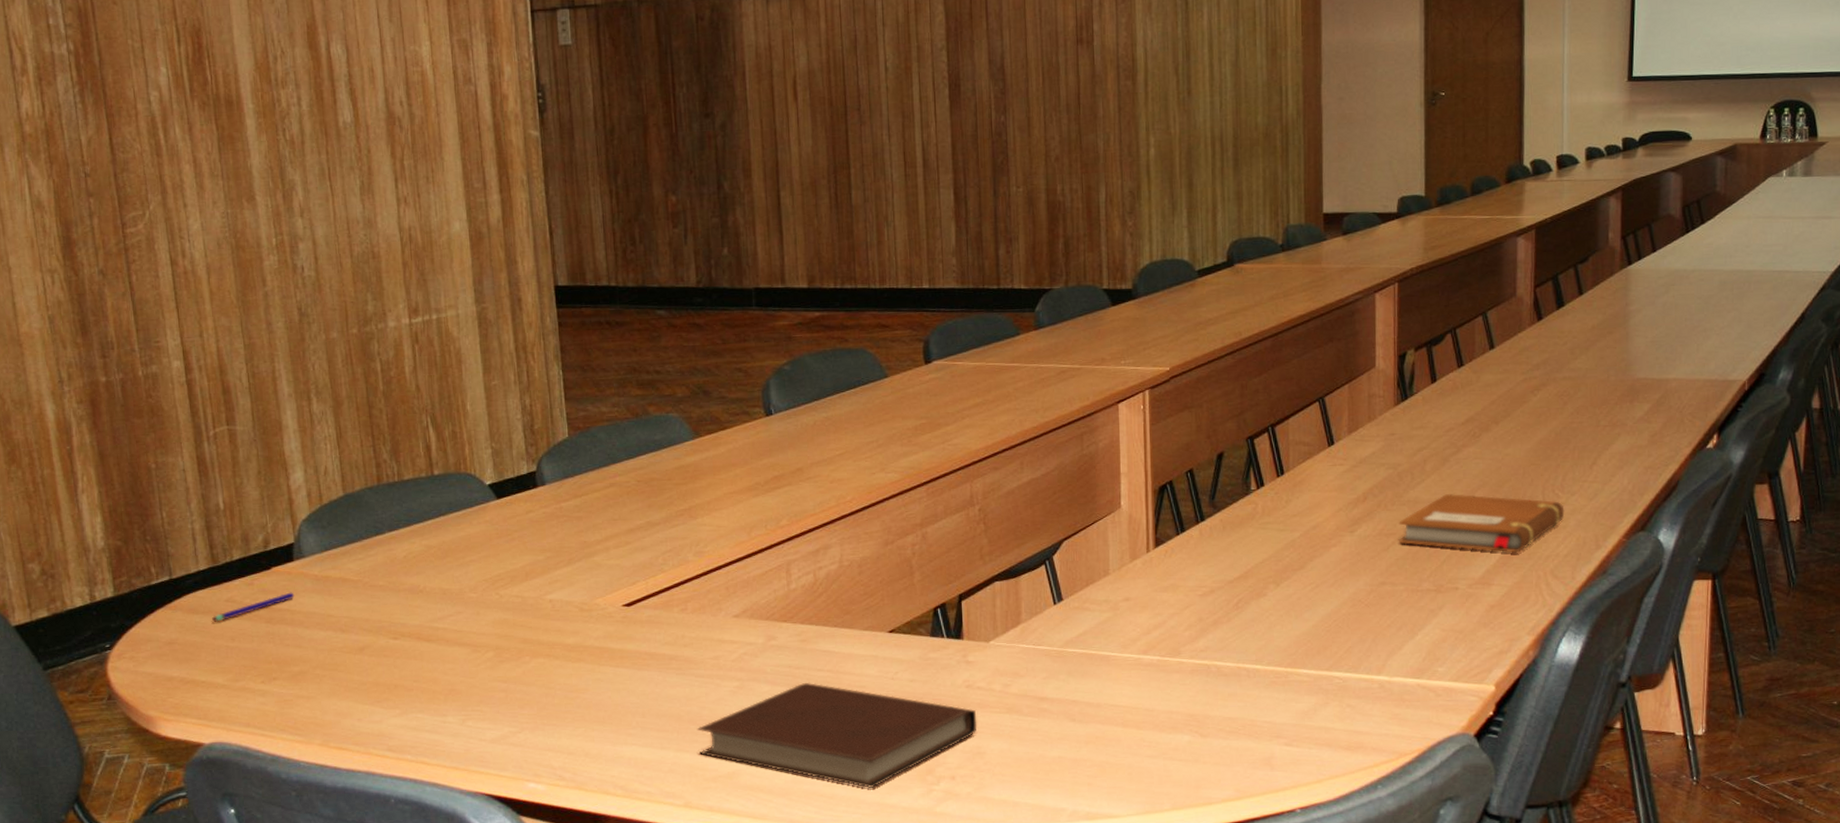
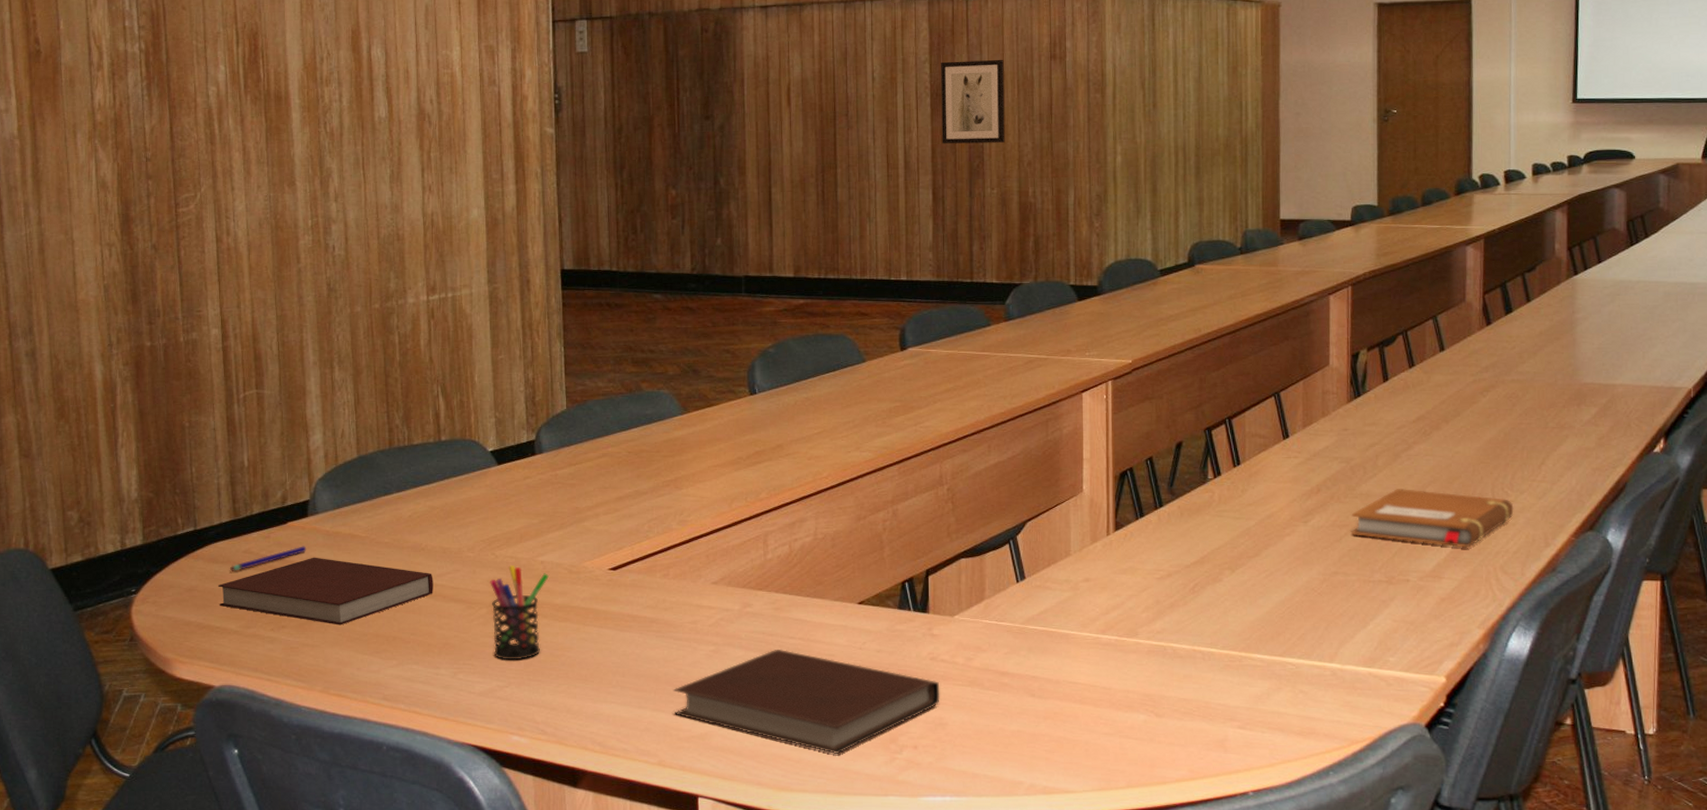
notebook: none [200,603,435,675] -> present [218,557,433,625]
pen holder: none [495,605,559,705] -> present [490,565,549,660]
wall art: none [959,45,1030,139] -> present [941,60,1005,144]

